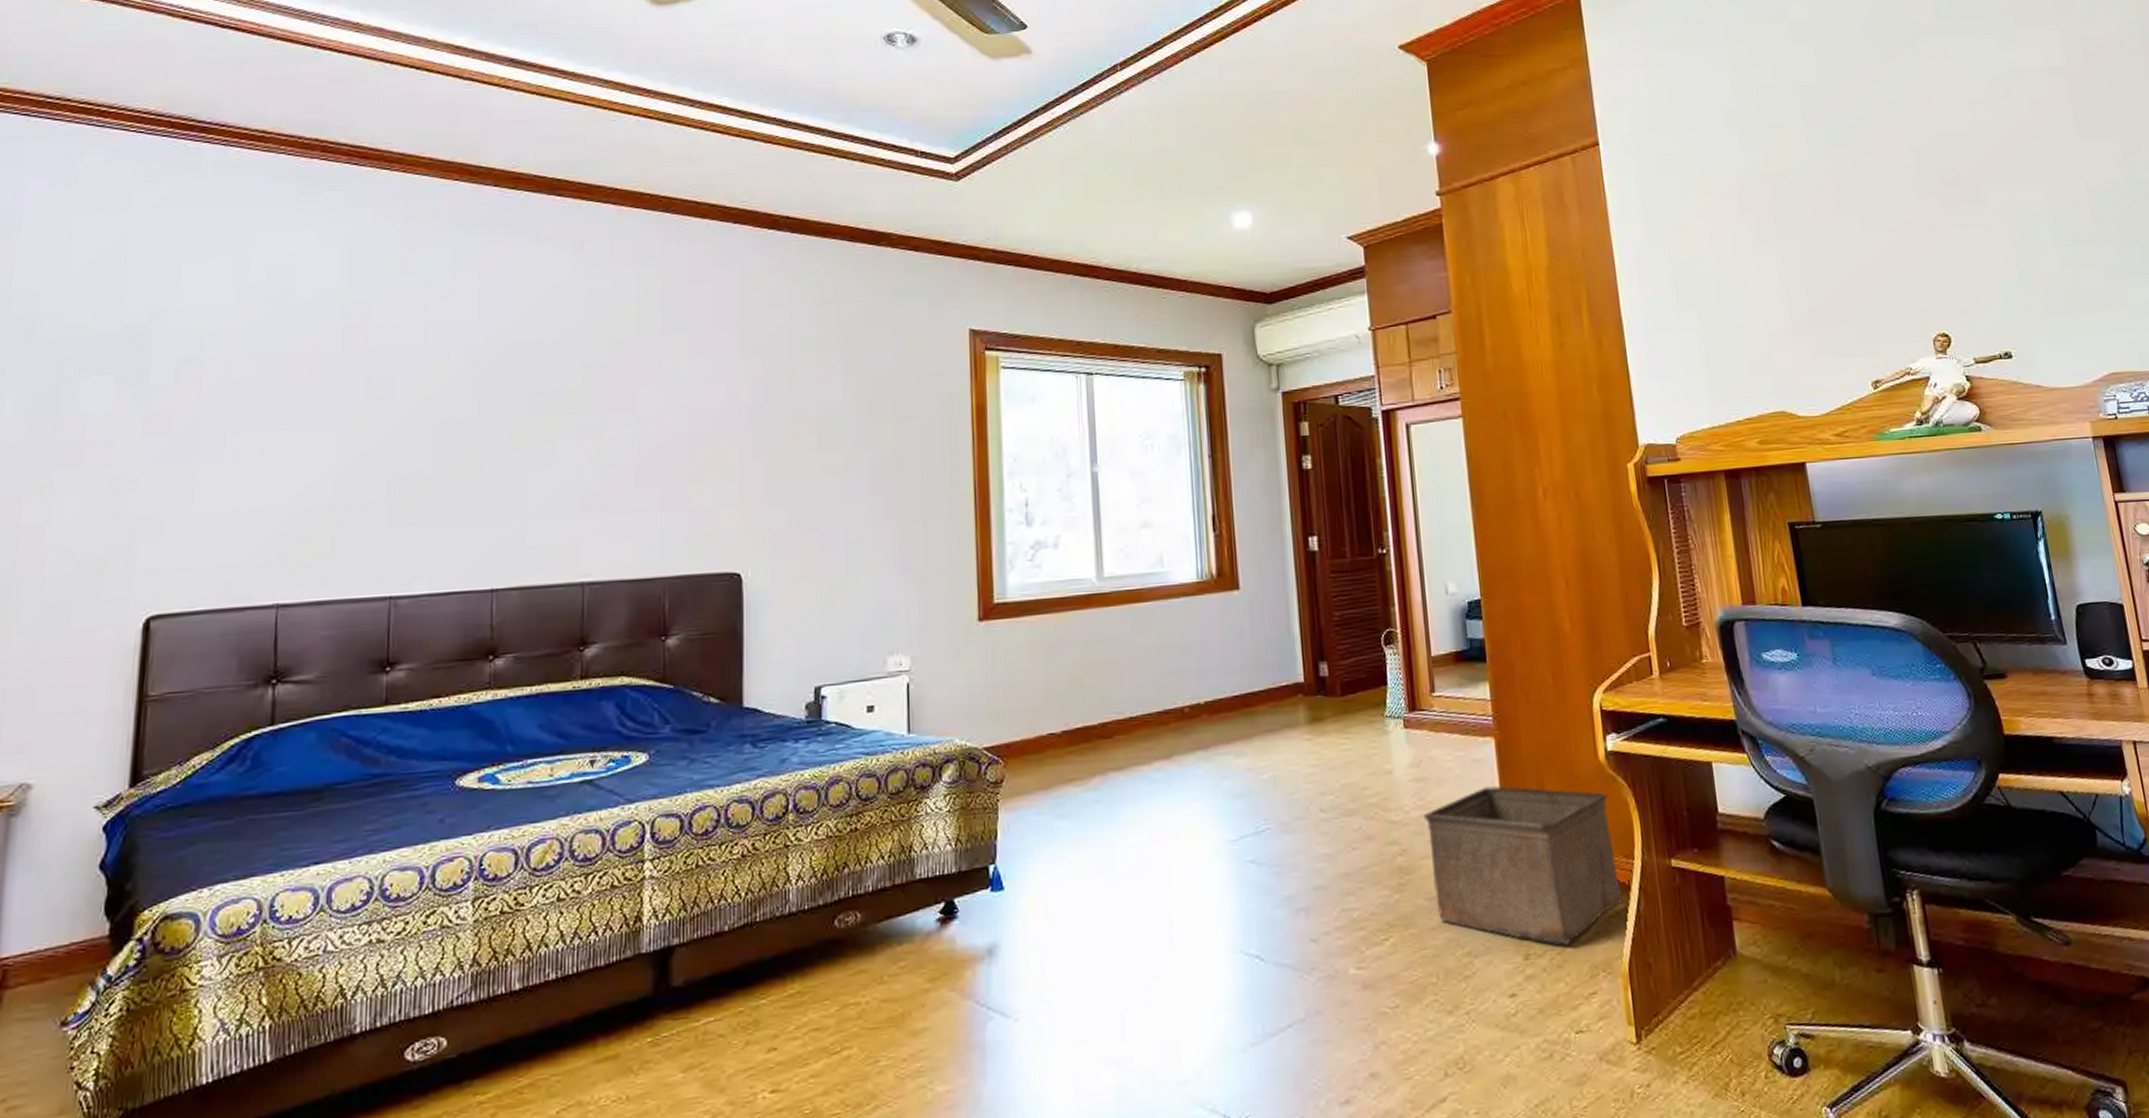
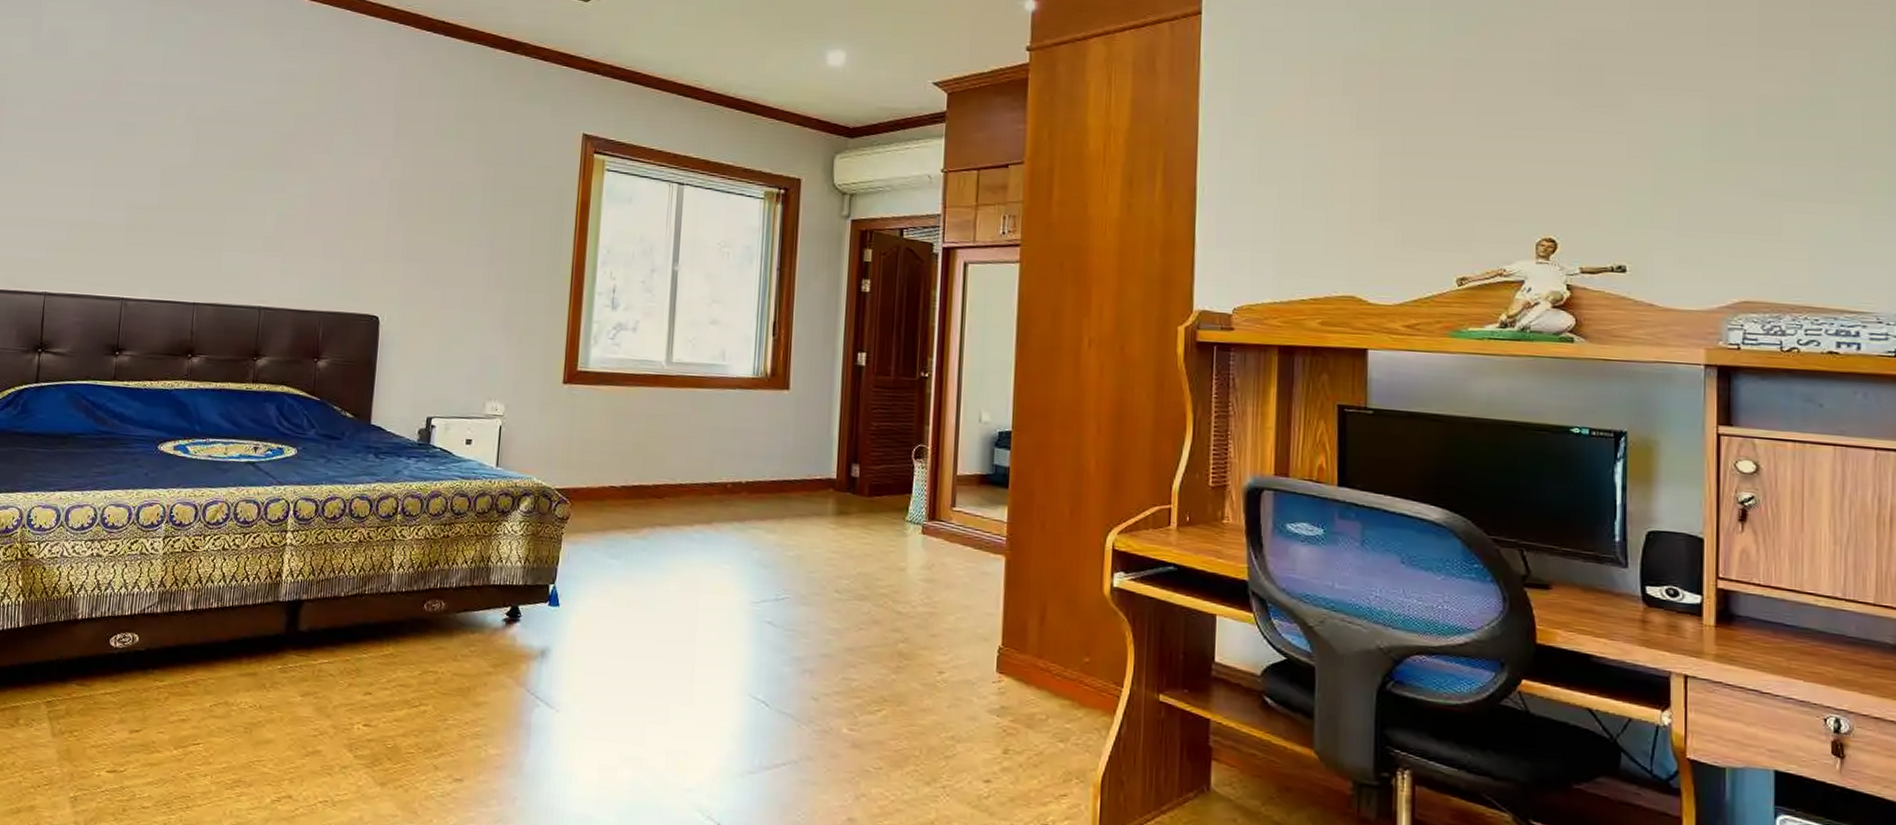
storage bin: present [1424,785,1624,945] -> none [928,597,1107,749]

